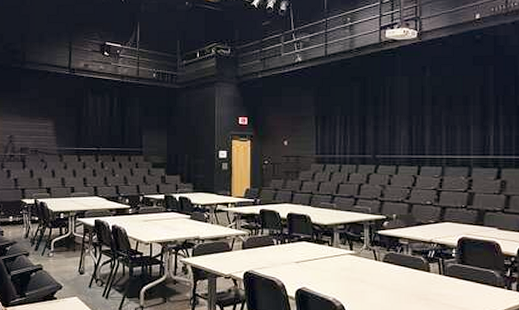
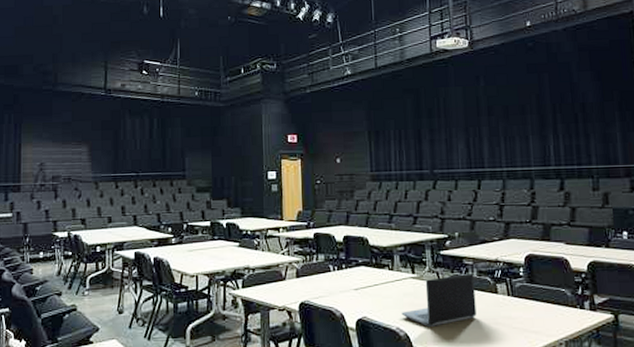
laptop computer: none [338,253,409,299] -> present [401,274,477,327]

